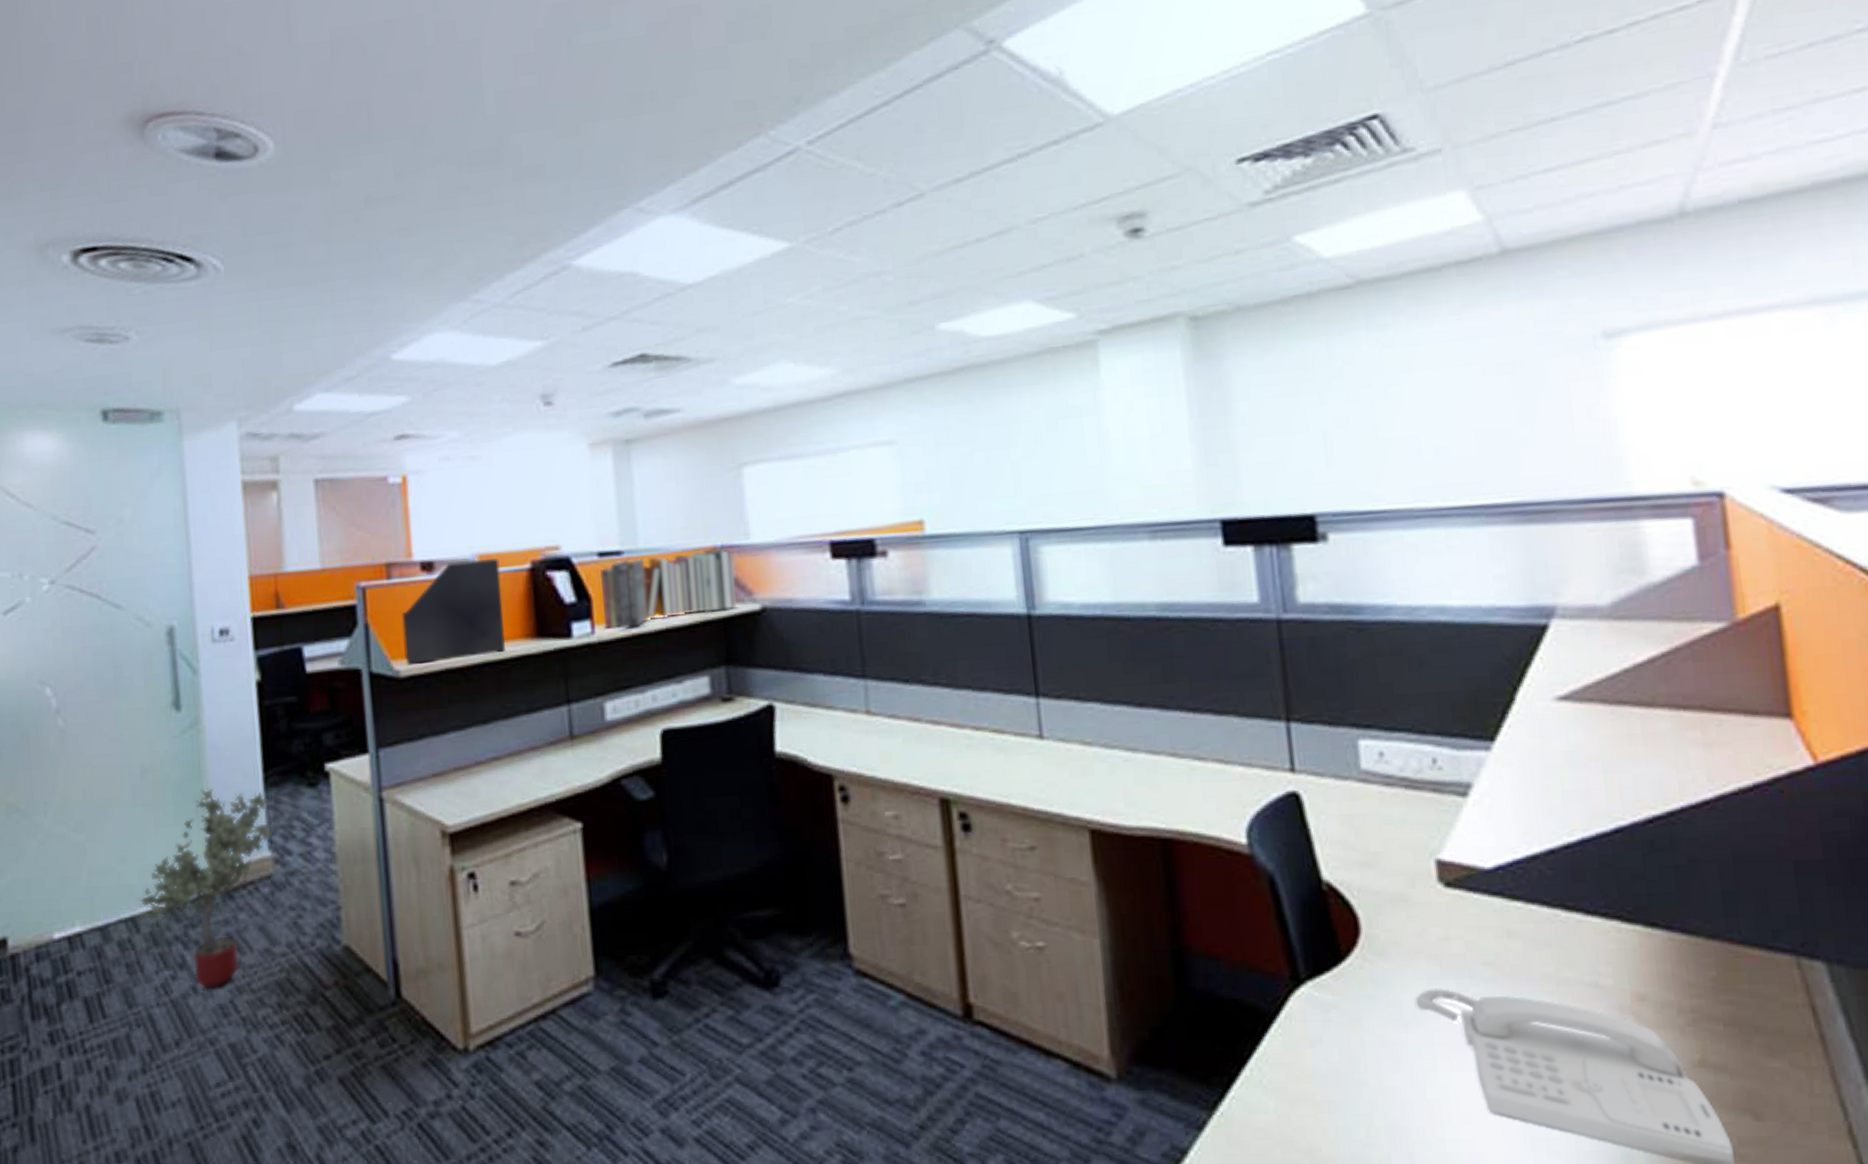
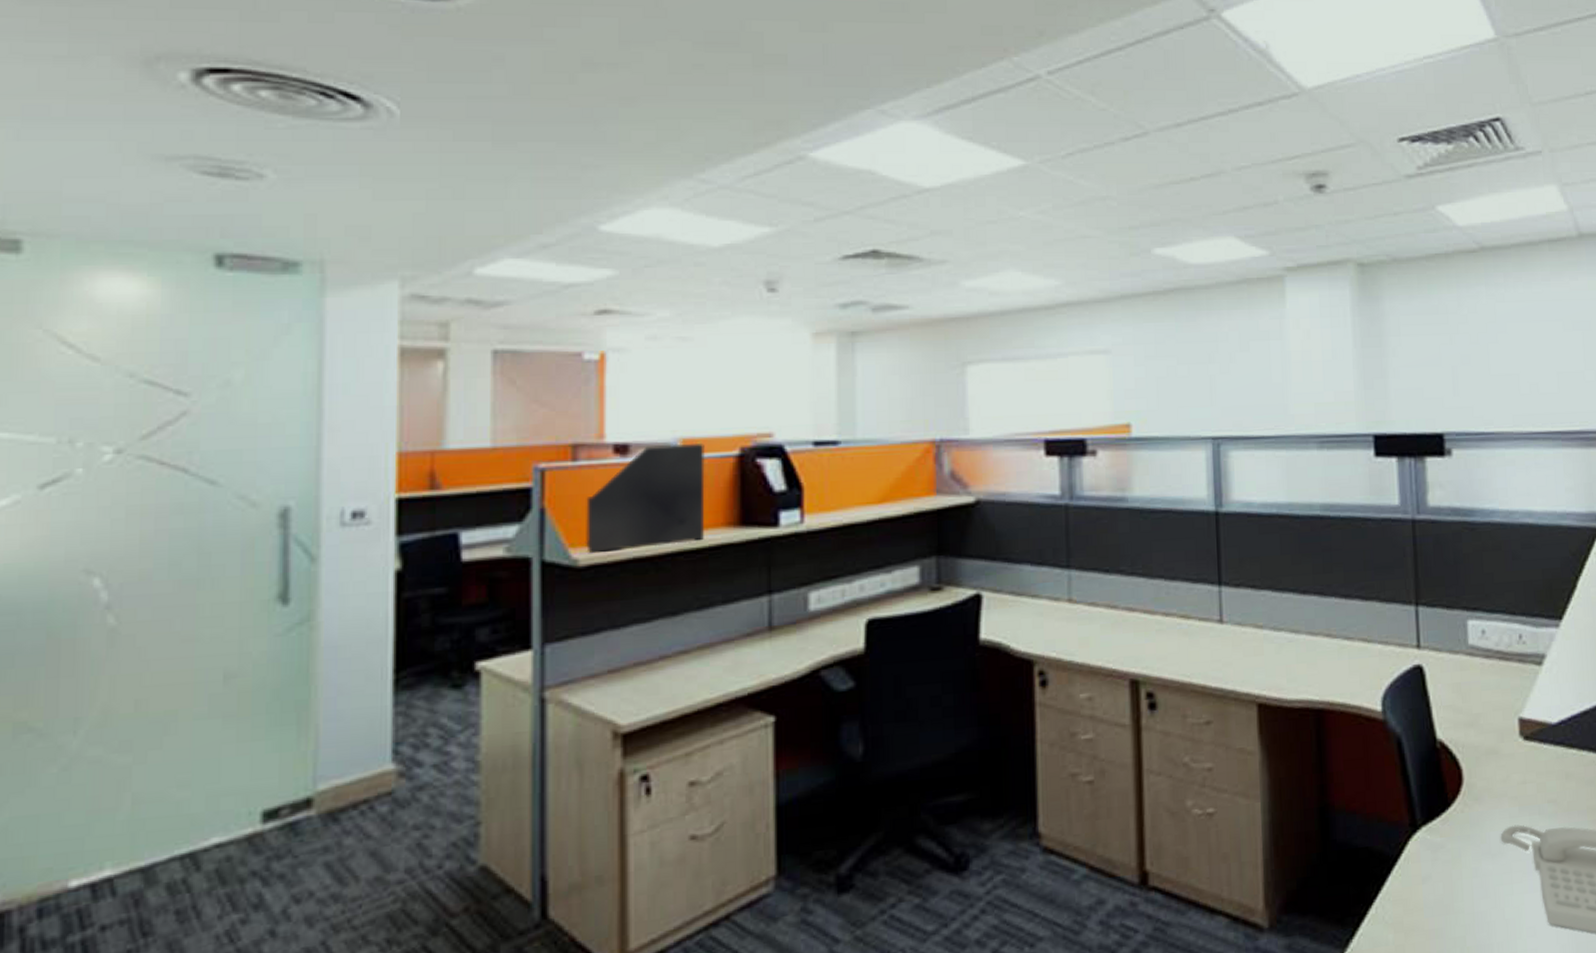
potted tree: present [138,789,272,990] -> none [203,694,399,932]
books: present [600,558,649,630] -> none [814,448,862,519]
books: present [643,549,737,619] -> none [859,443,952,510]

